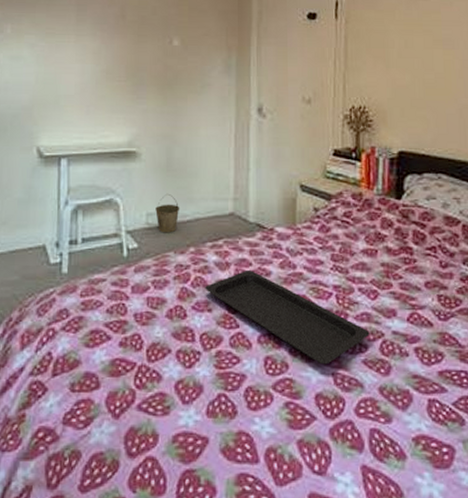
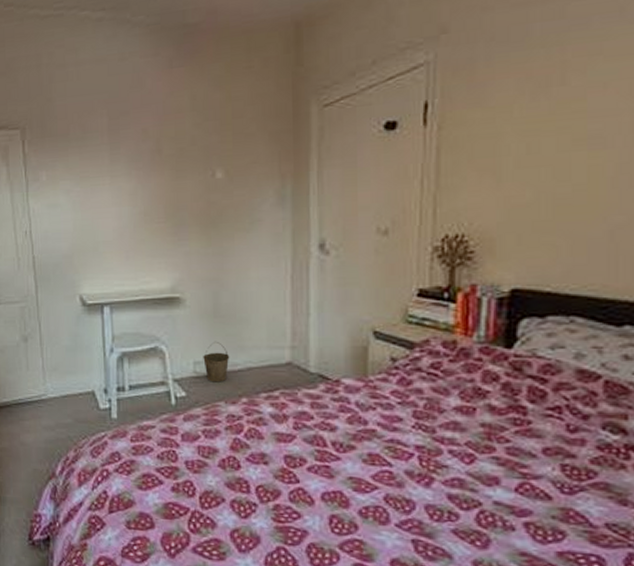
serving tray: present [205,270,370,365] -> none [260,424,463,530]

